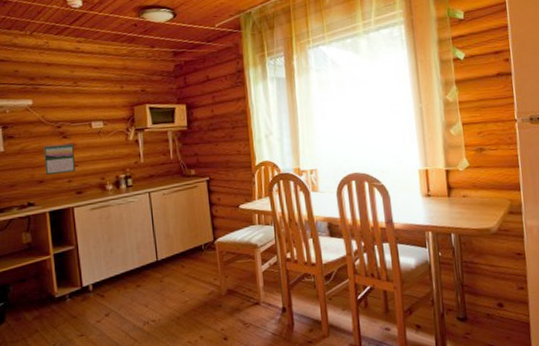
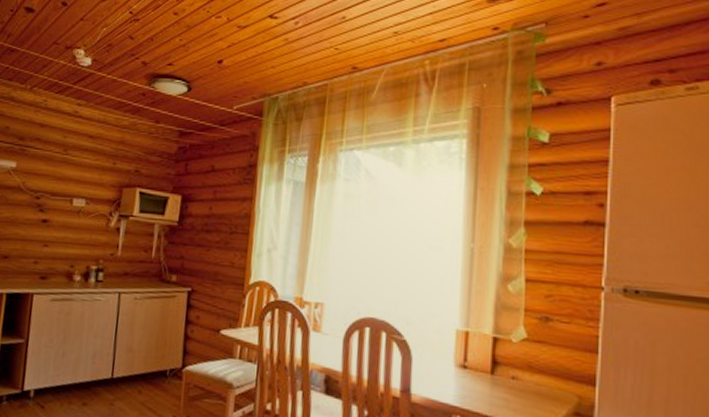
calendar: present [43,143,76,175] -> none [12,216,49,253]

